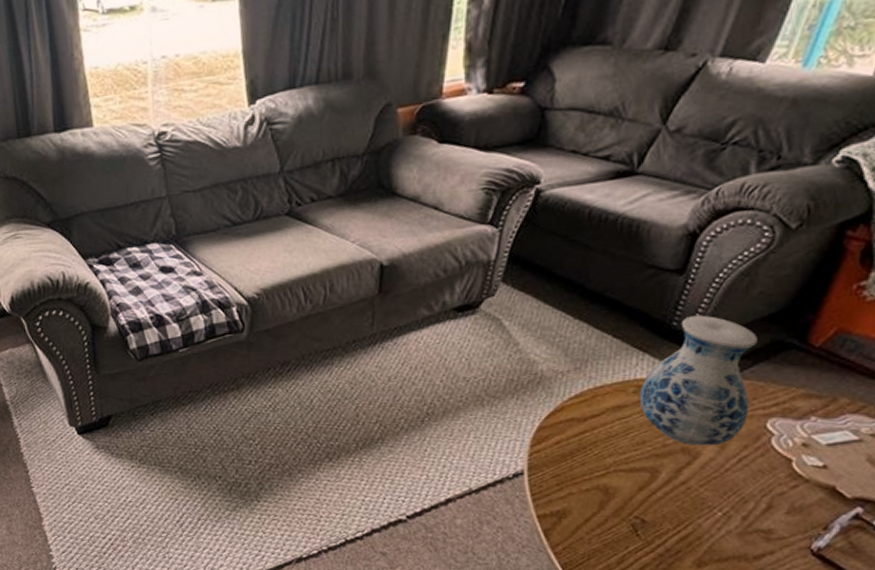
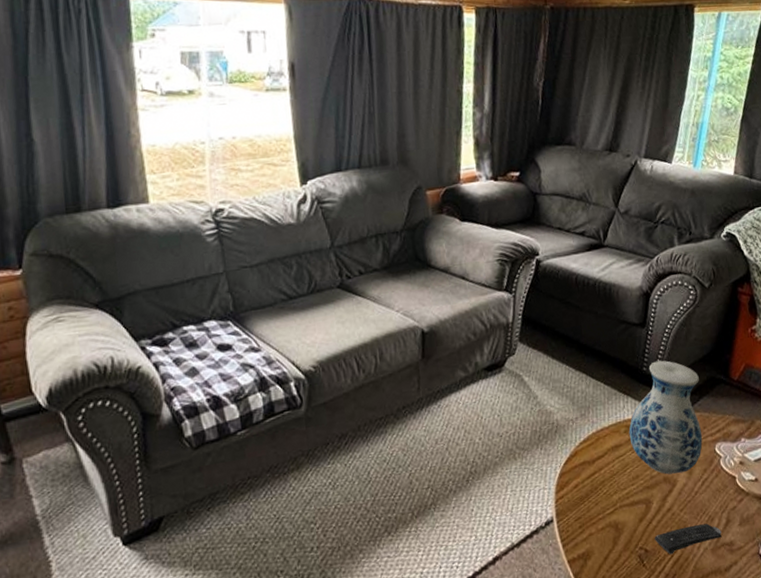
remote control: none [657,504,757,530] -> present [654,523,722,555]

